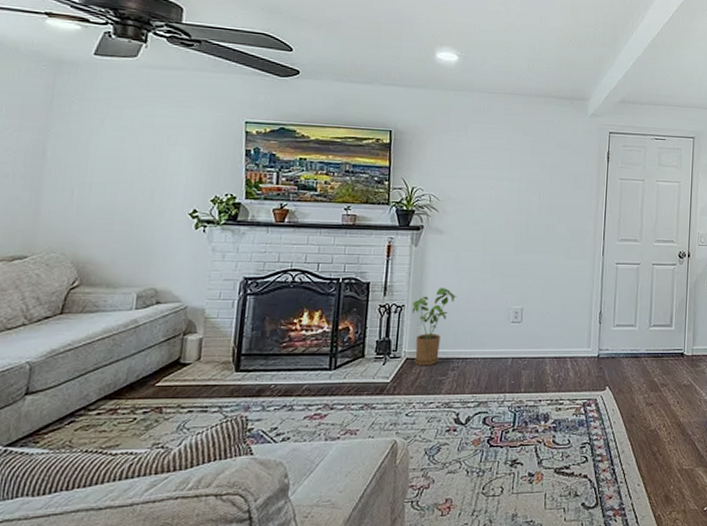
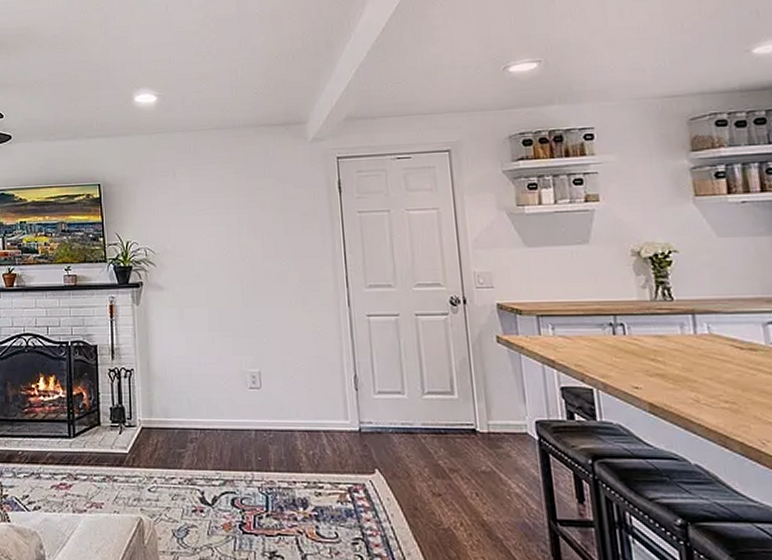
house plant: present [412,288,457,366] -> none [141,350,186,437]

